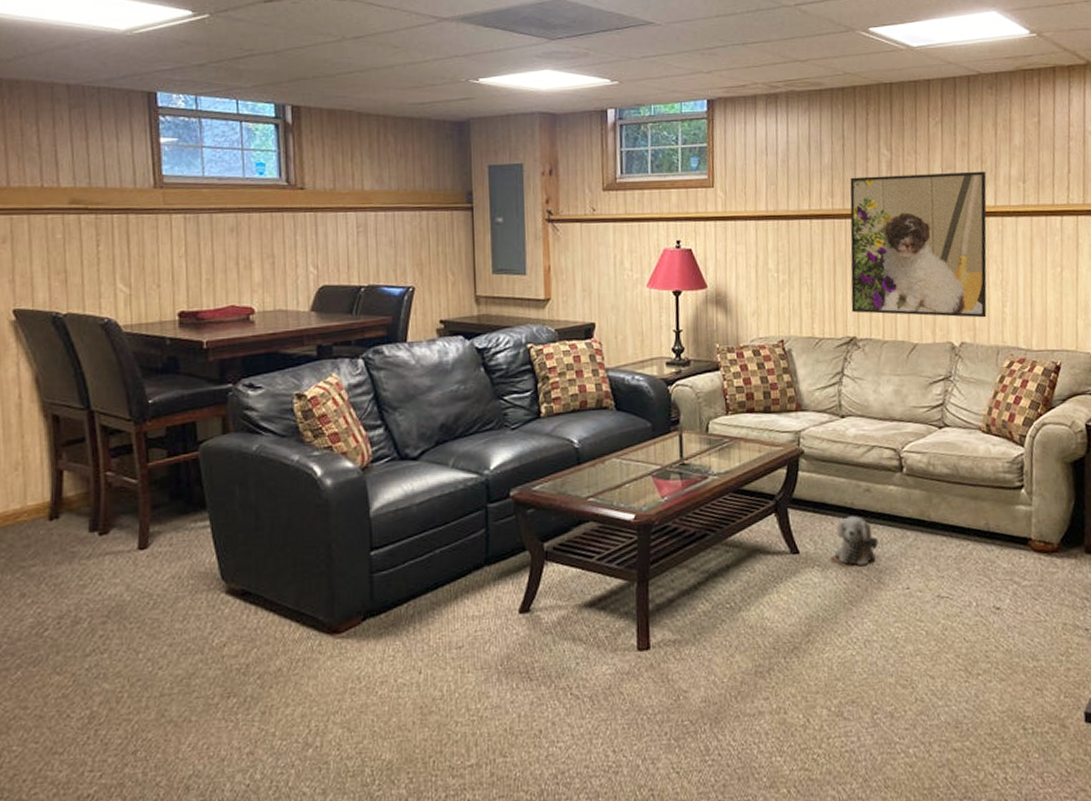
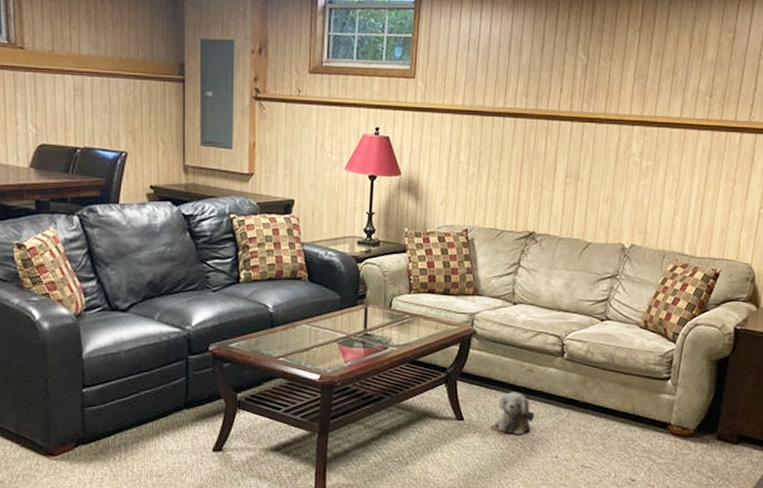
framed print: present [849,171,987,318] -> none [533,79,676,223]

